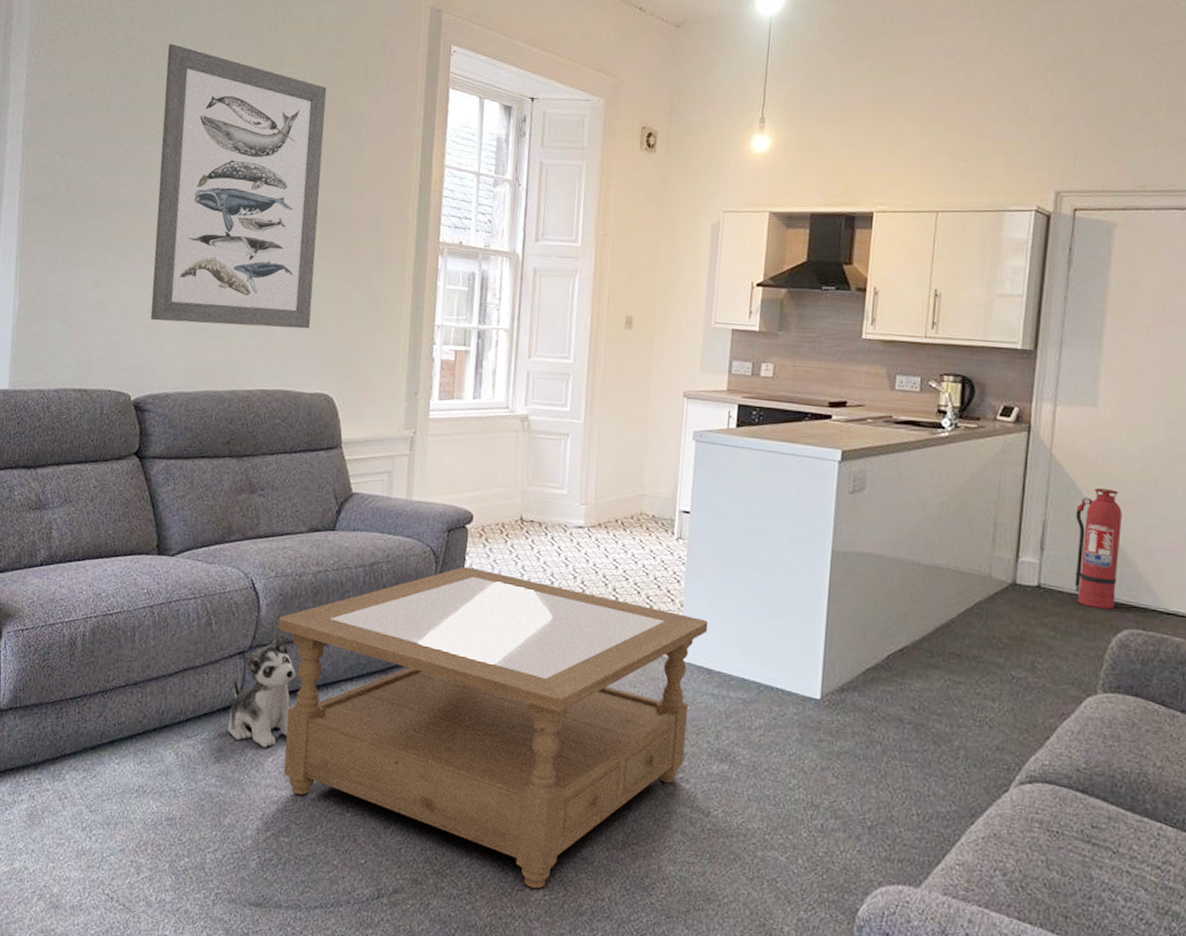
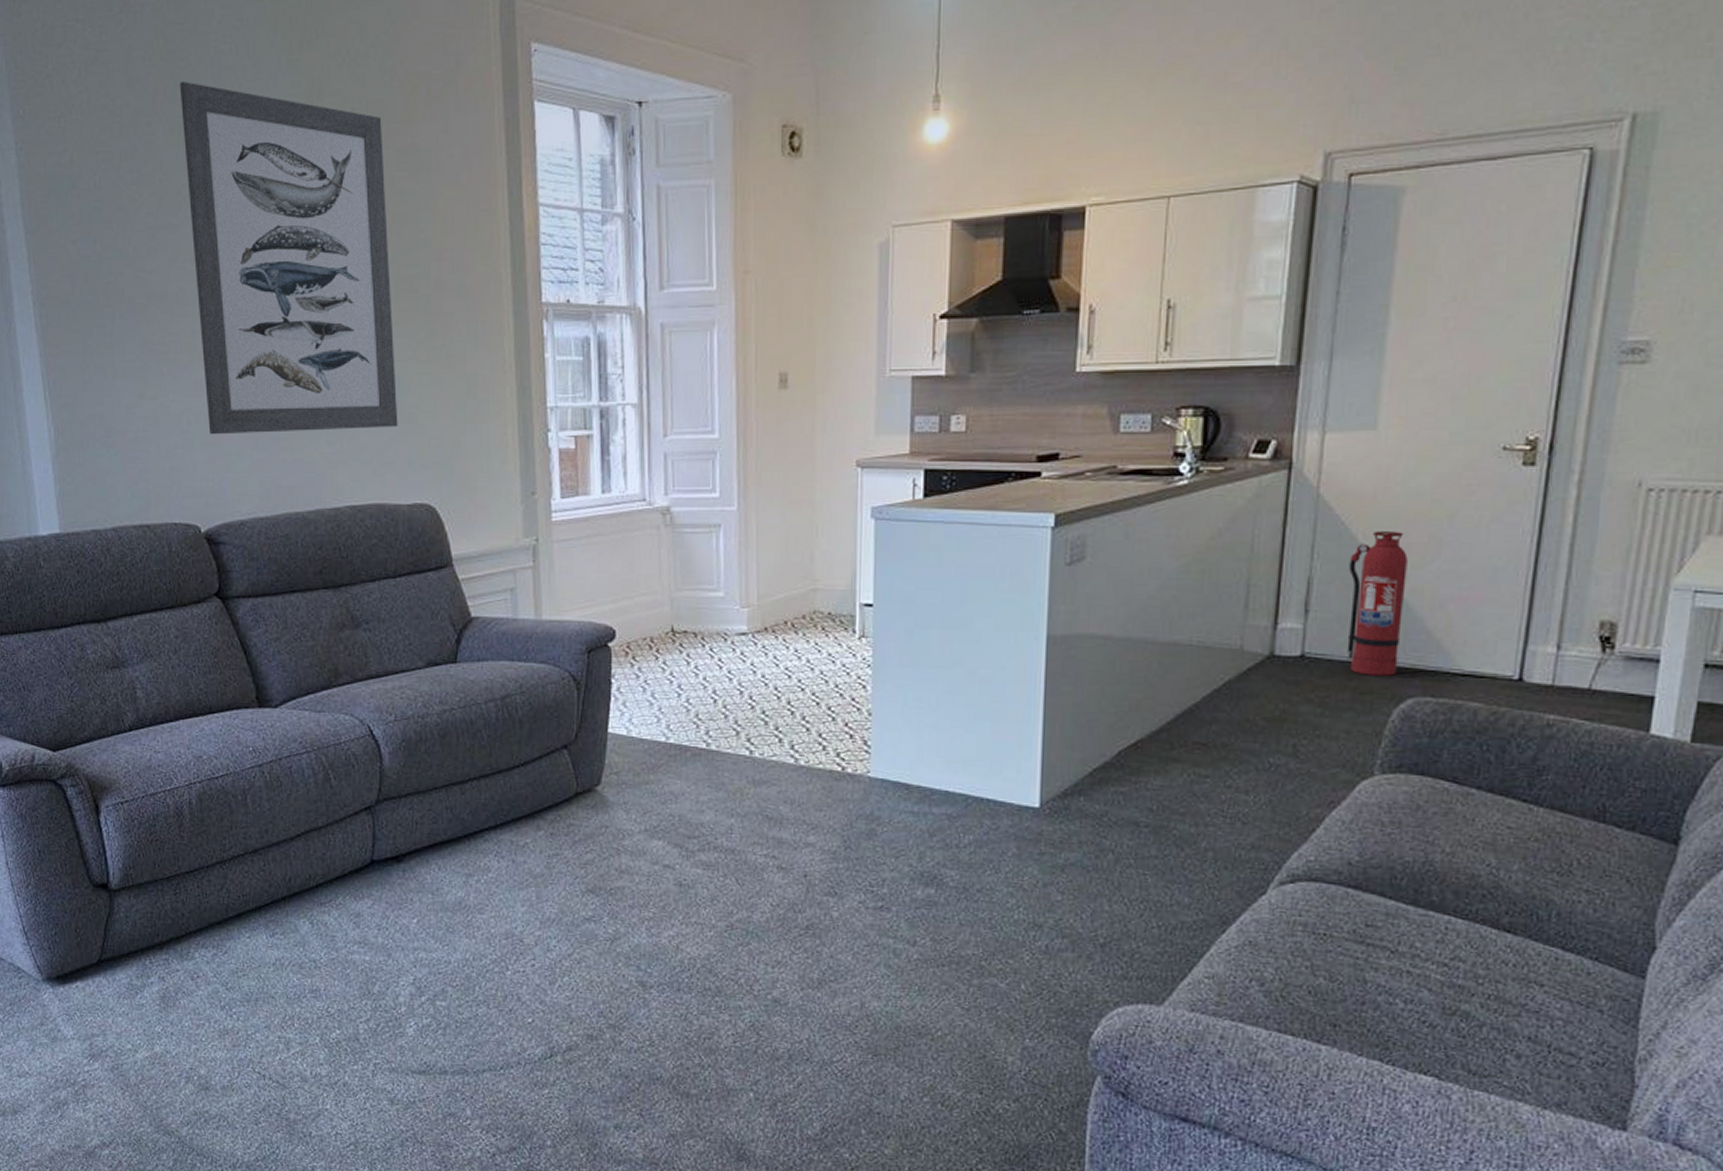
plush toy: present [227,632,297,748] -> none [363,782,433,909]
coffee table: present [278,567,708,889] -> none [406,691,903,1036]

